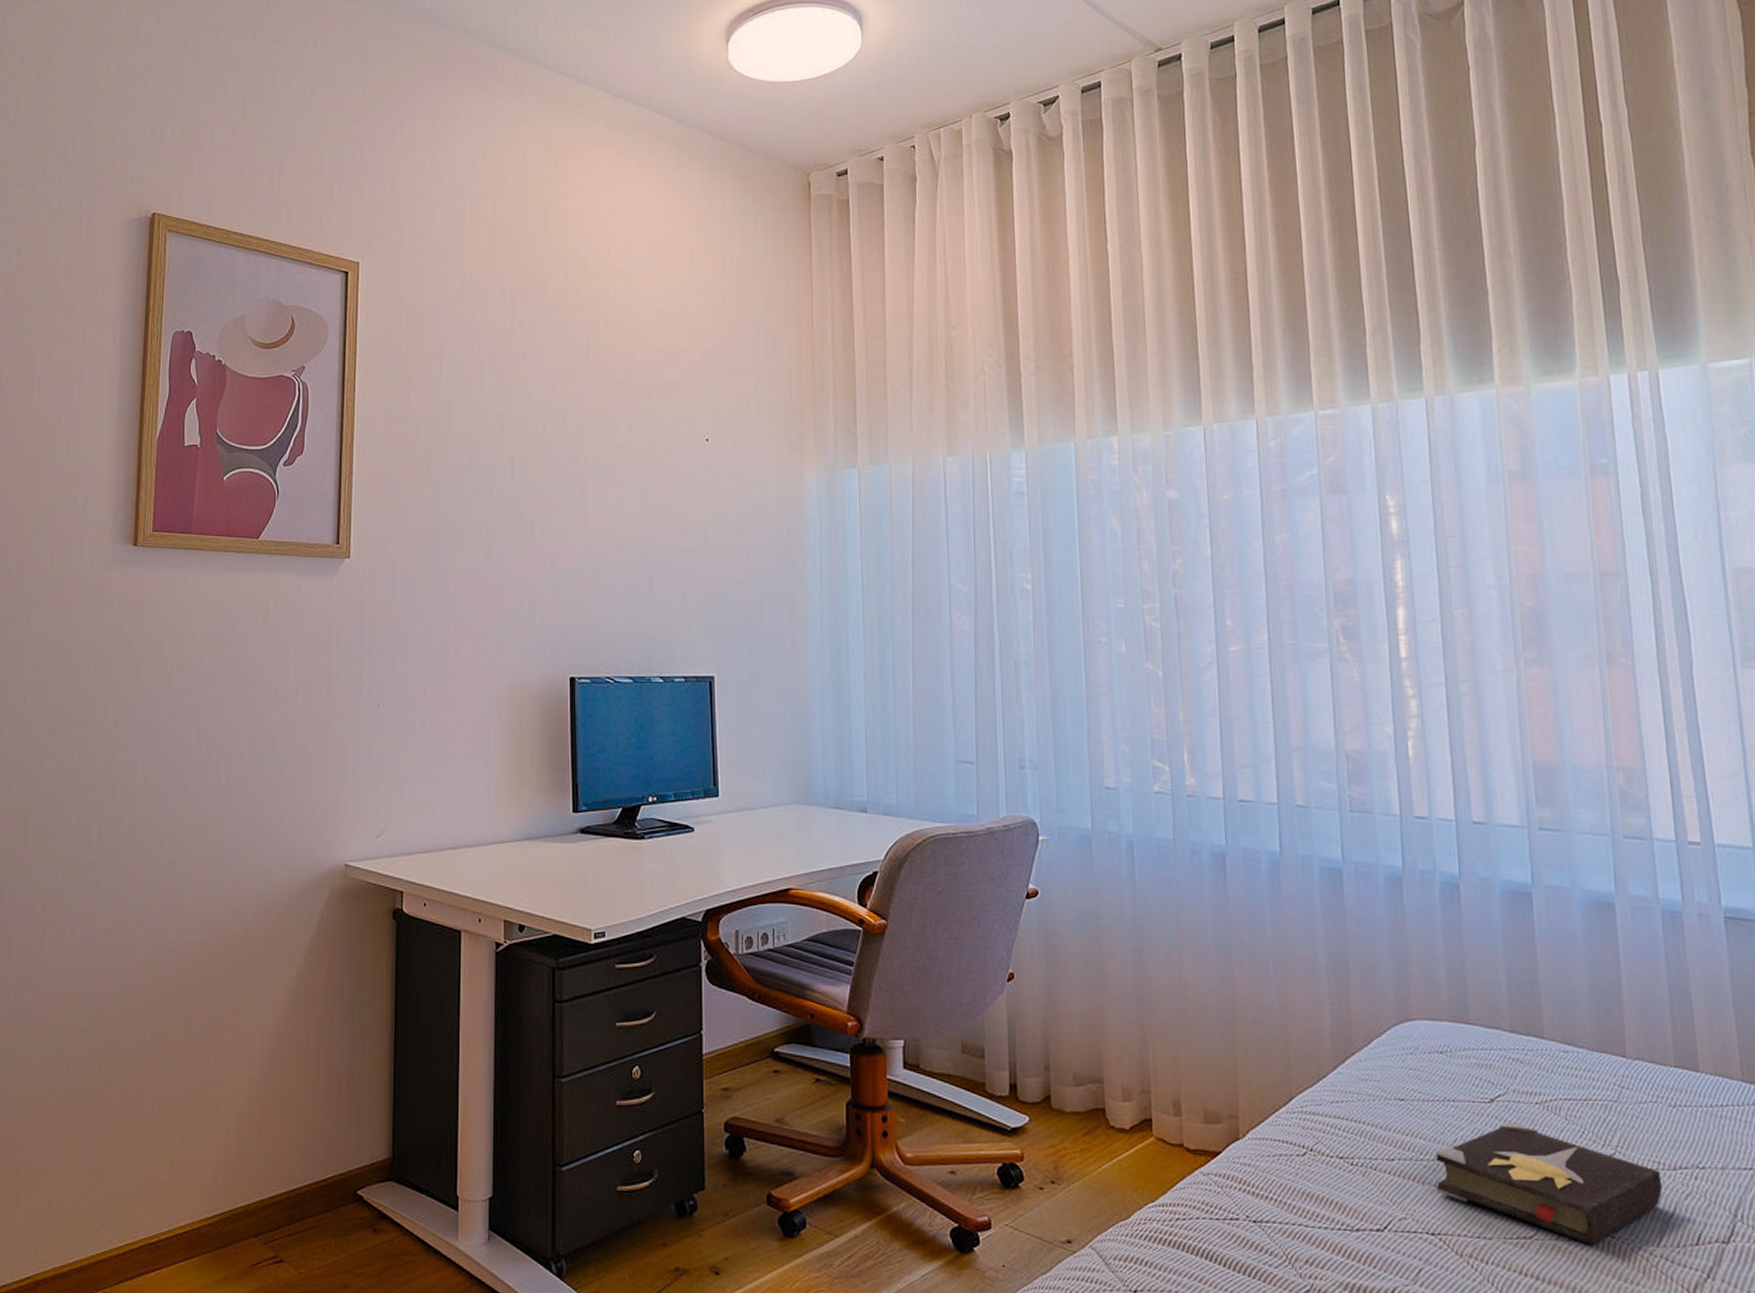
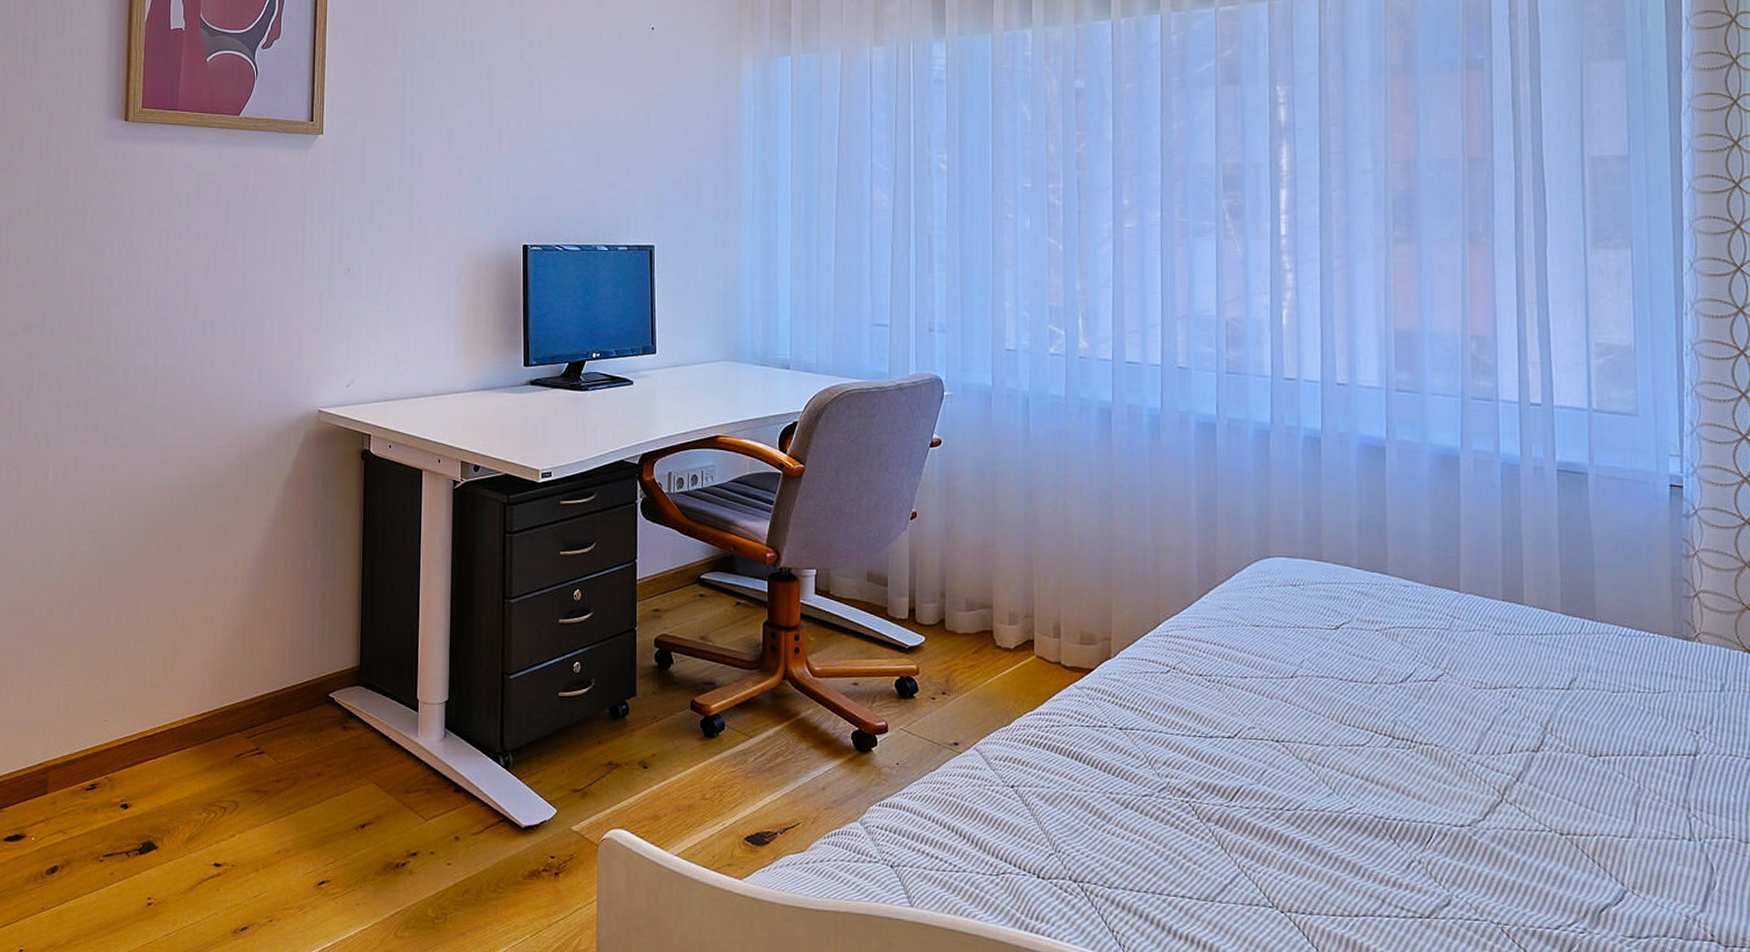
hardback book: present [1436,1122,1663,1246] -> none [1282,646,1483,752]

